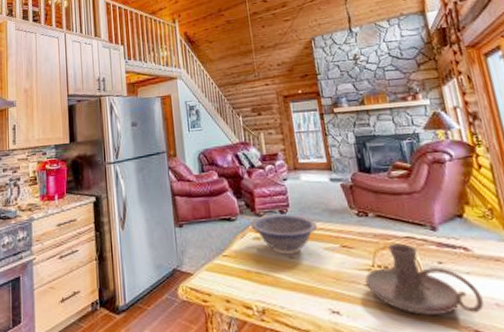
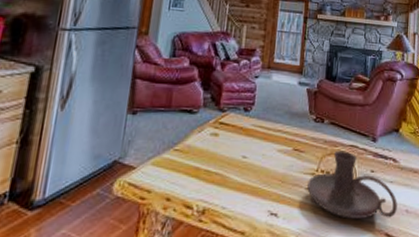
decorative bowl: present [250,214,317,255] -> none [211,111,276,154]

